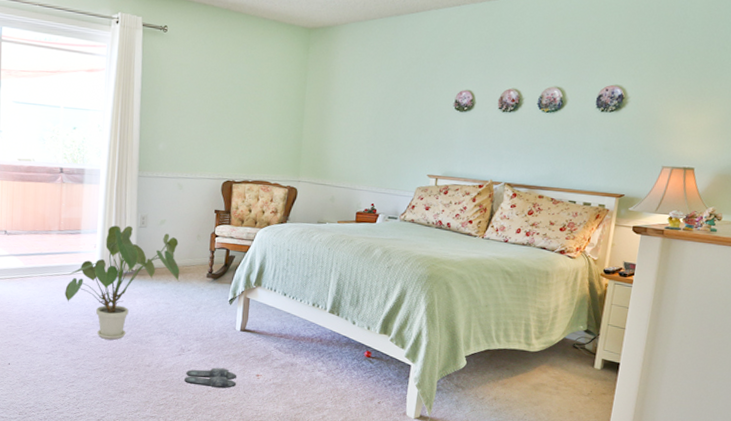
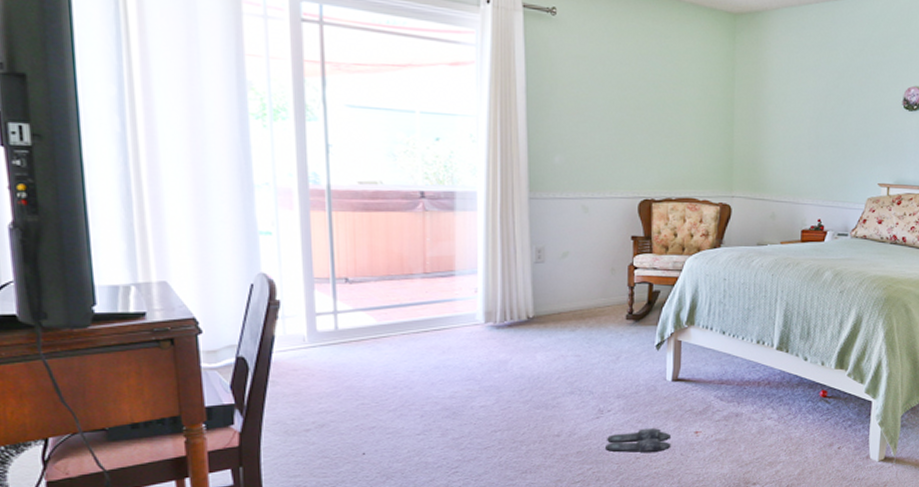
house plant: present [65,225,180,340] -> none [438,261,592,408]

